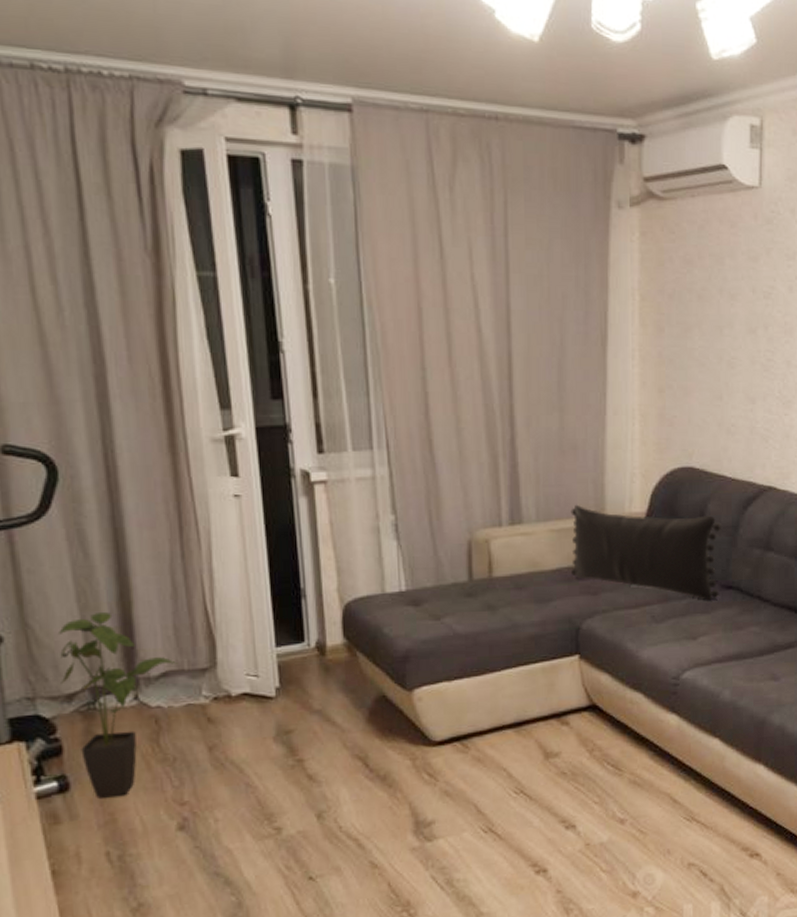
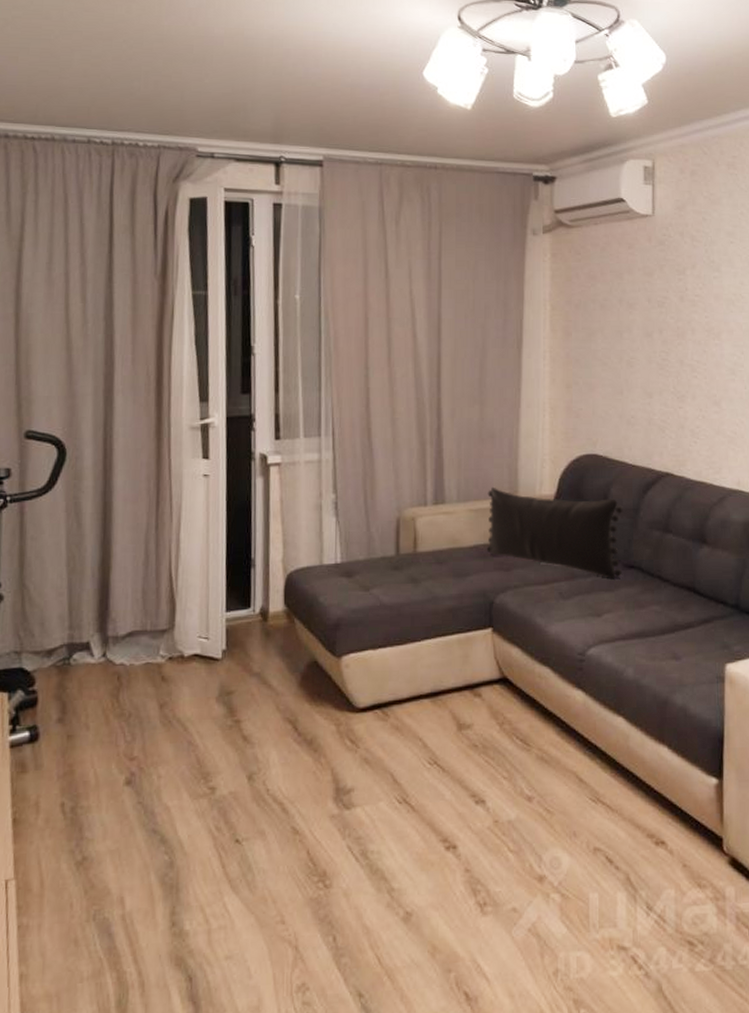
house plant: present [59,611,178,798] -> none [44,575,142,750]

